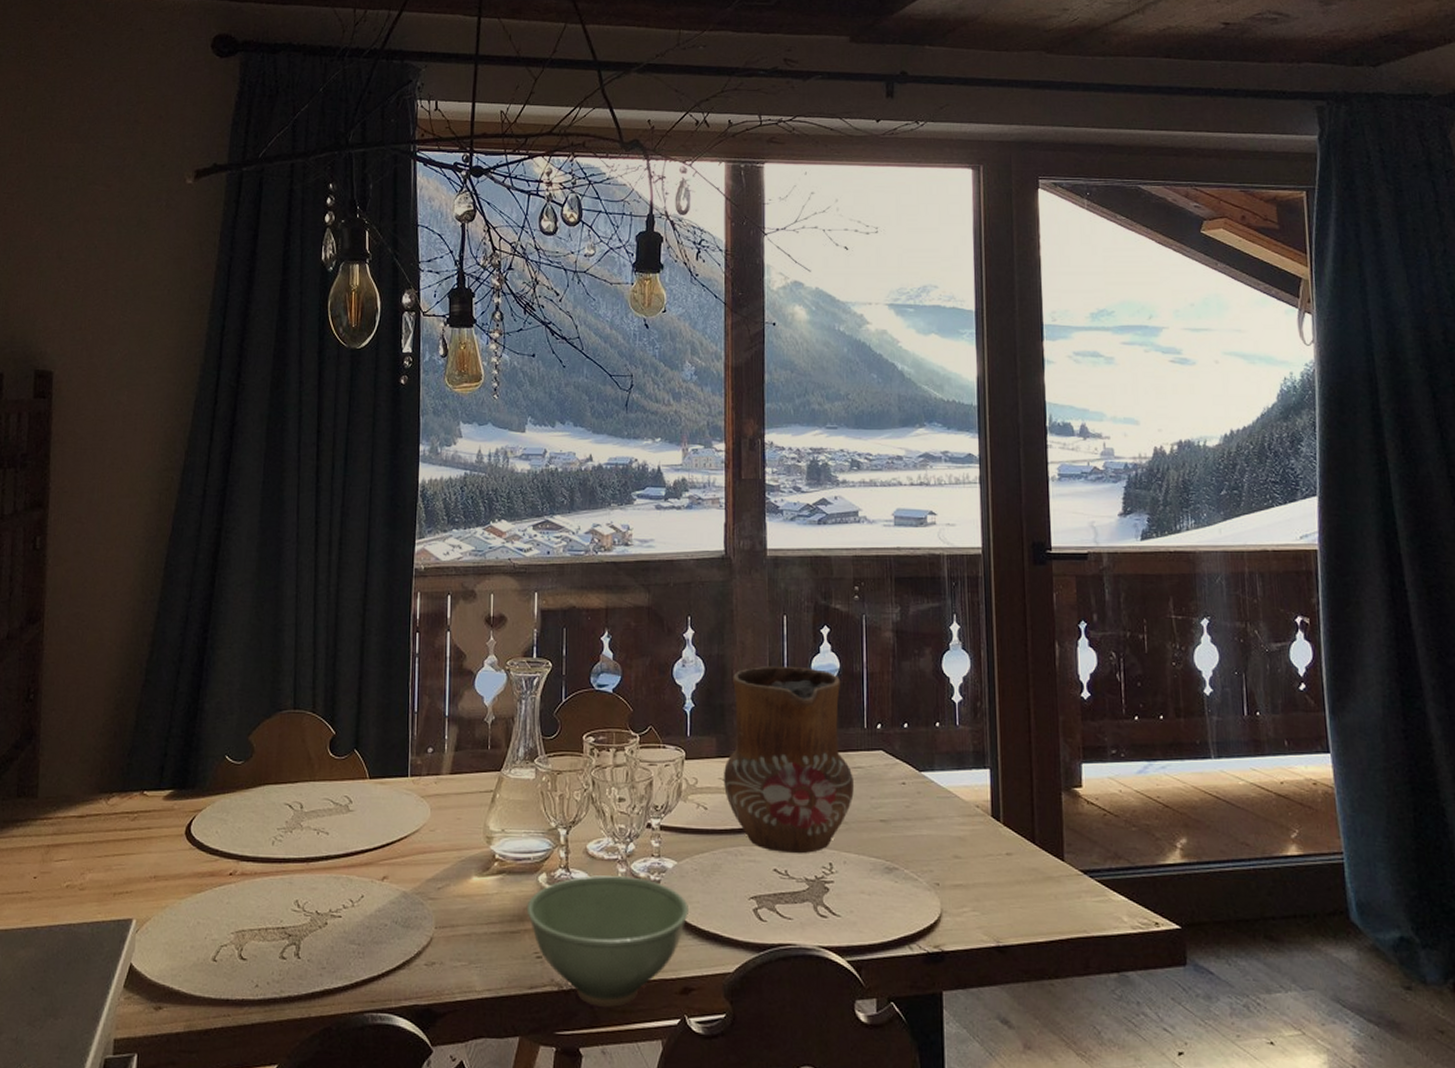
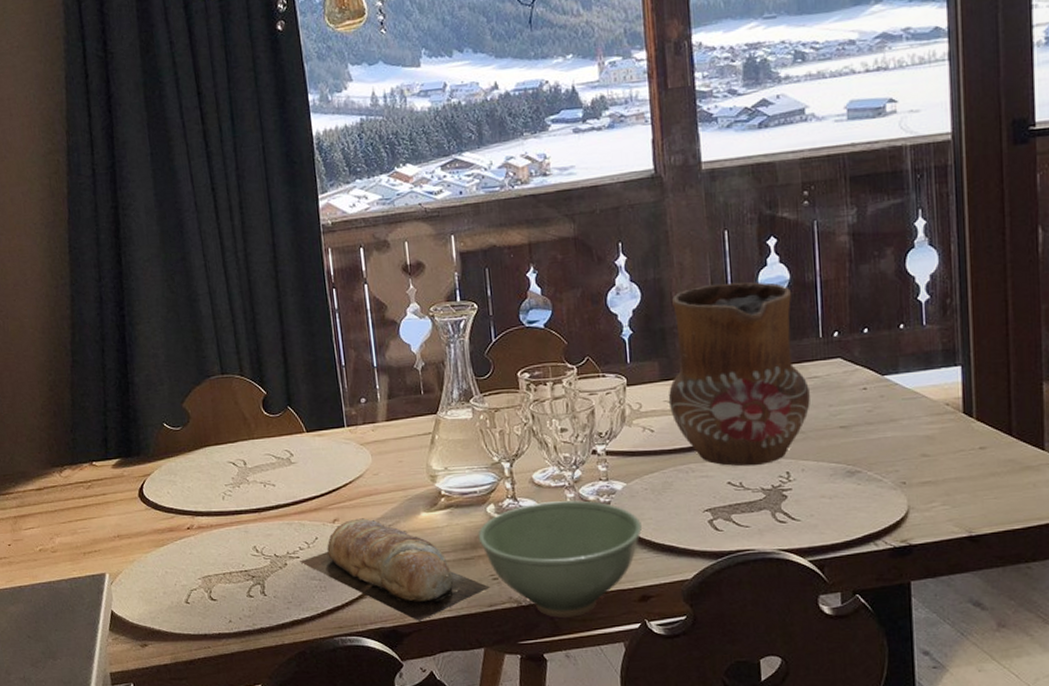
bread loaf: none [341,877,532,1000] -> present [300,518,490,621]

